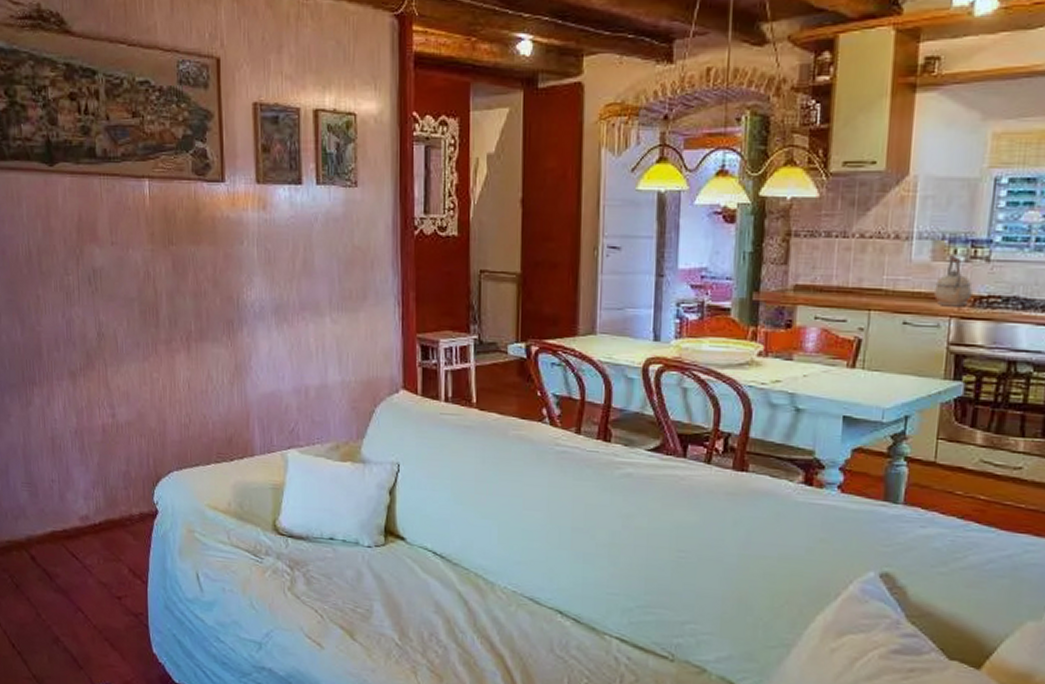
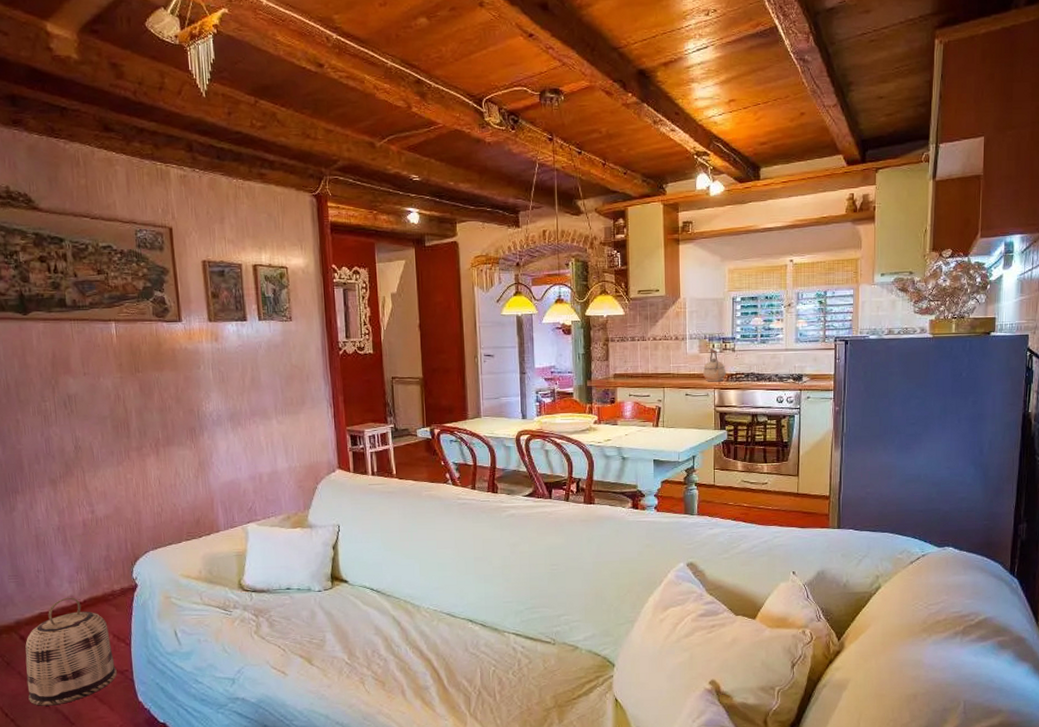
basket: none [35,516,131,643] -> present [25,597,117,706]

